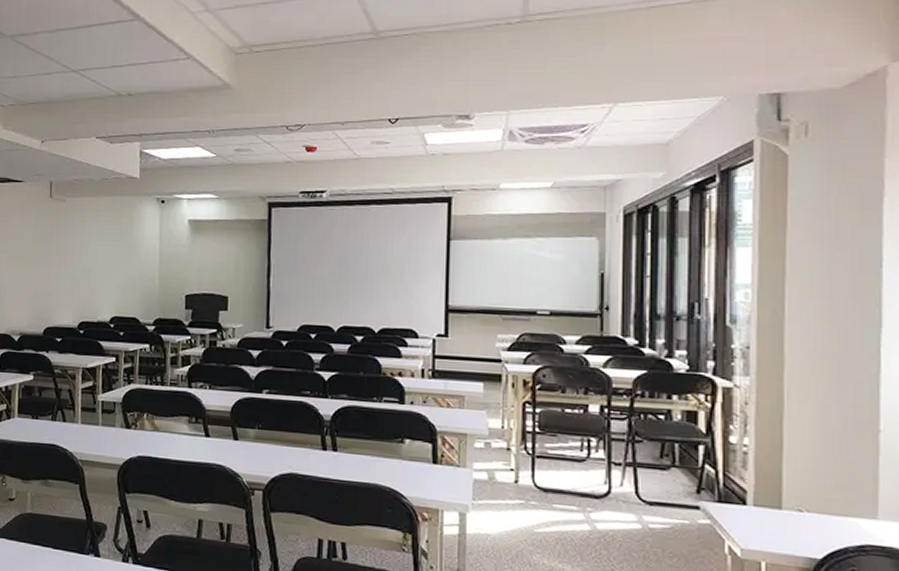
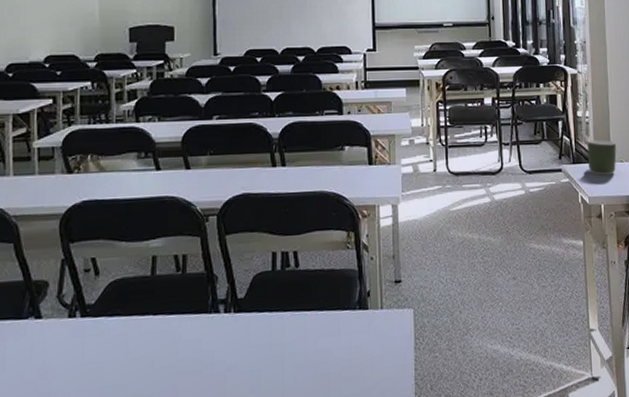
mug: none [744,475,791,526] -> present [587,139,617,175]

